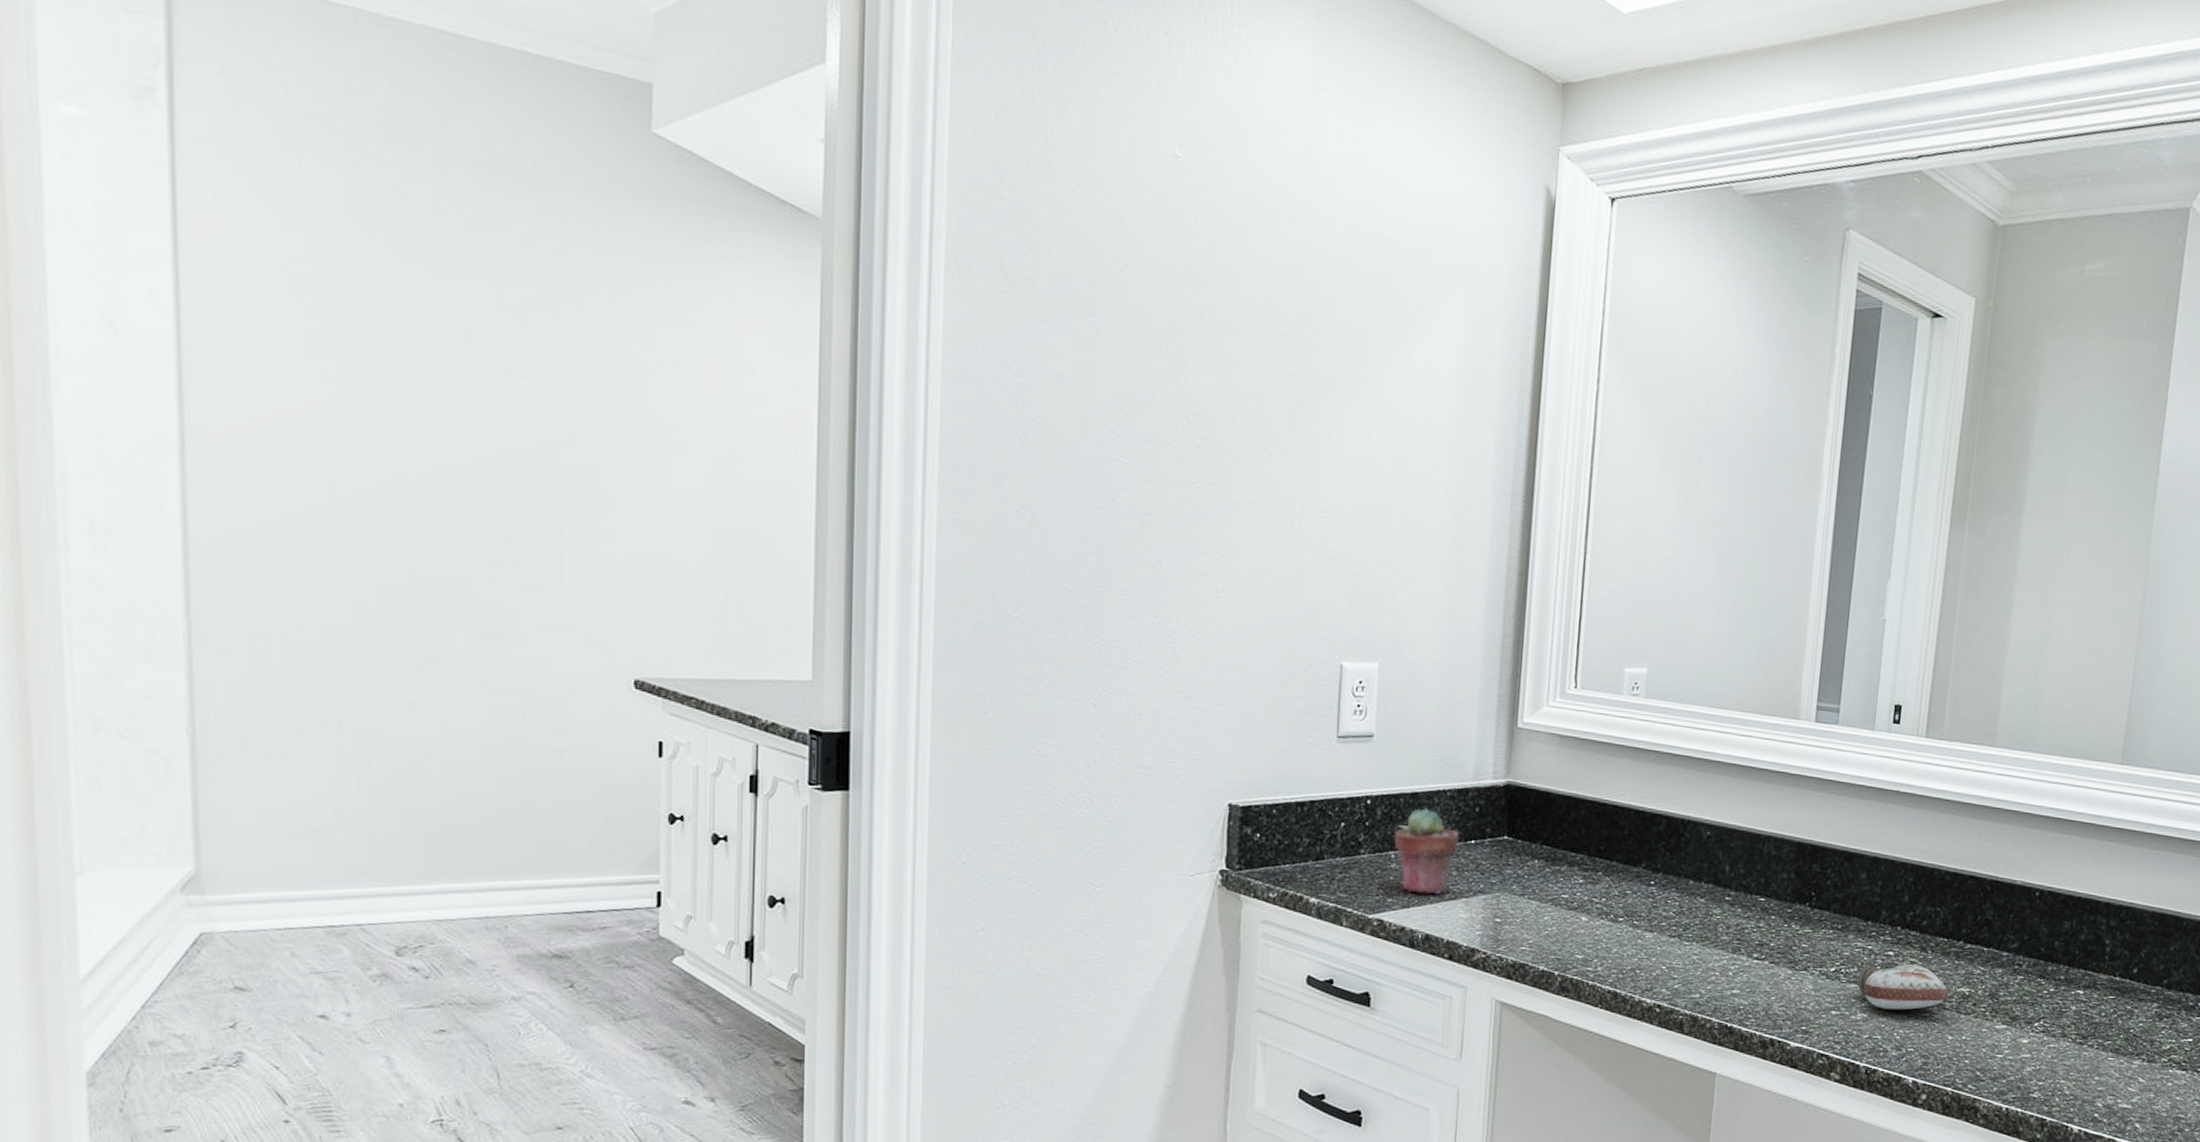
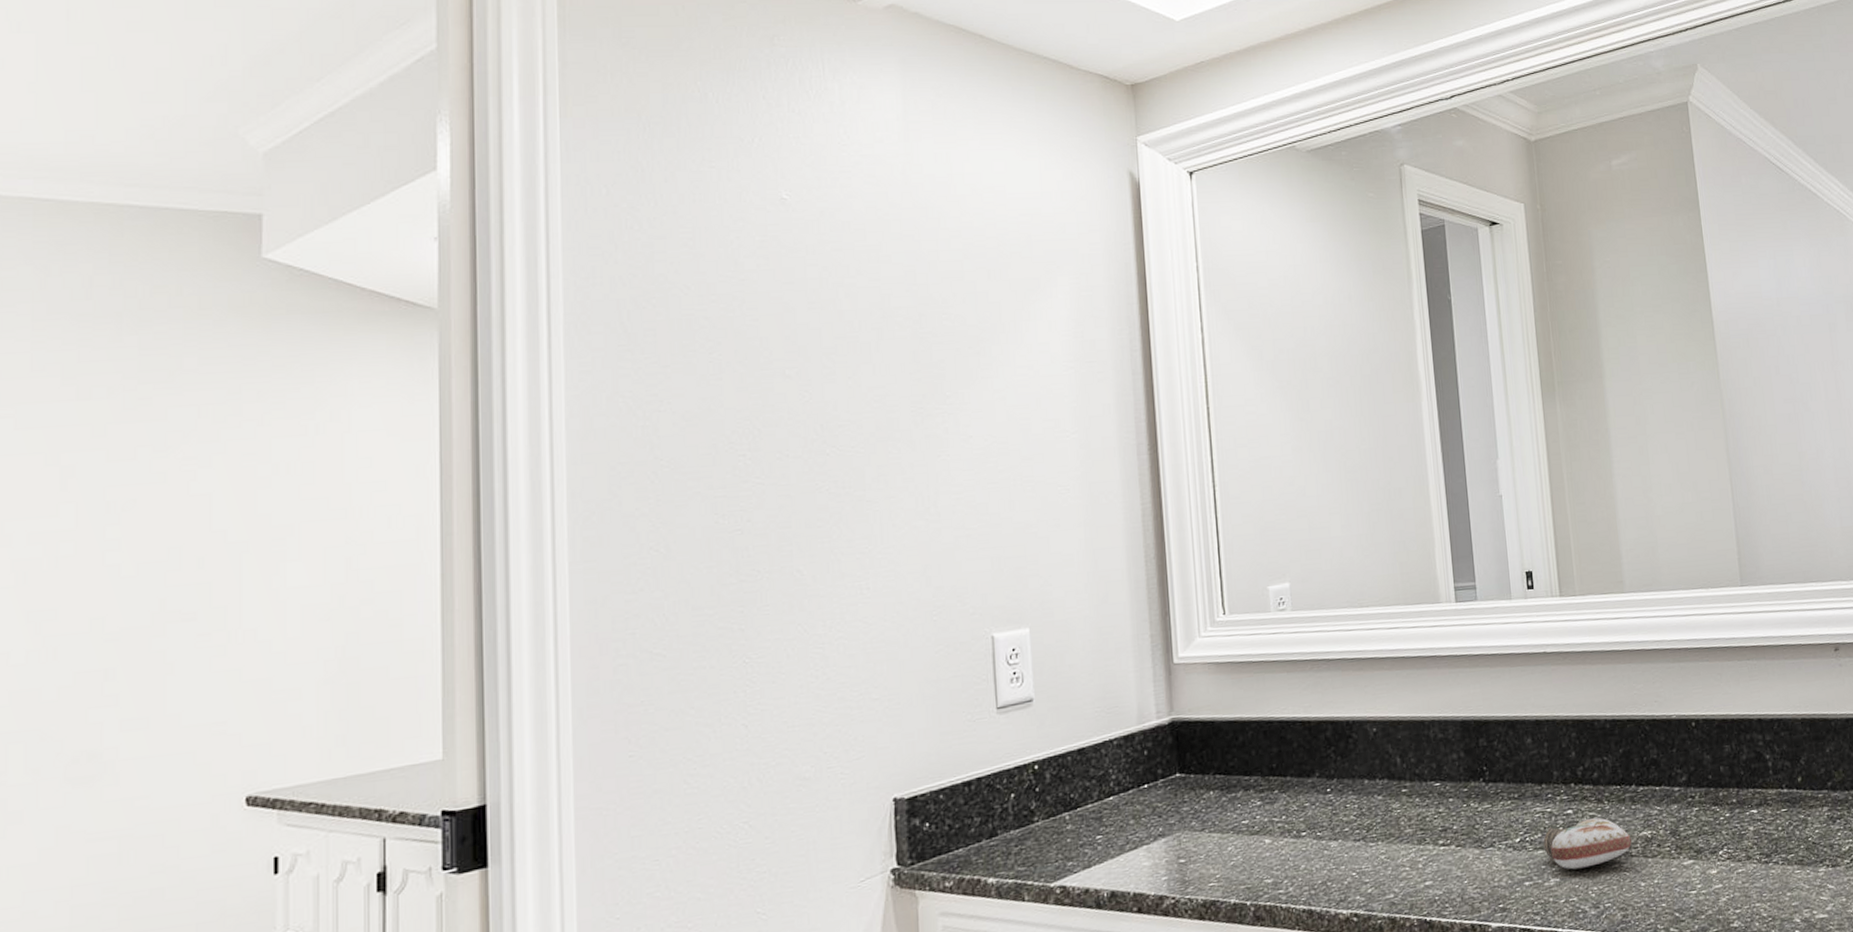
potted succulent: present [1394,809,1459,895] -> none [1066,762,1133,851]

